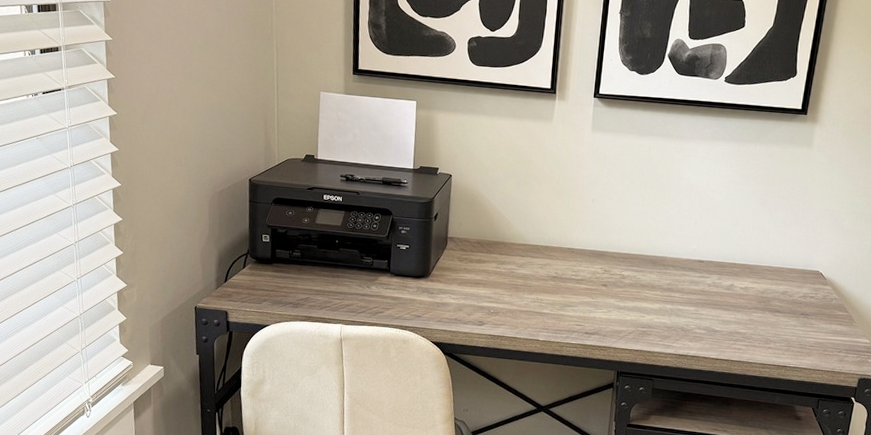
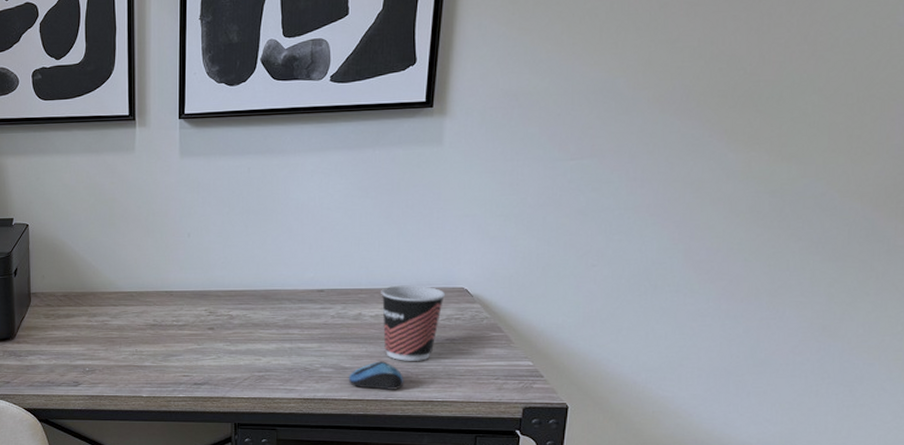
computer mouse: none [717,327,764,354] -> present [348,361,404,390]
cup: none [750,263,804,331] -> present [381,285,446,361]

